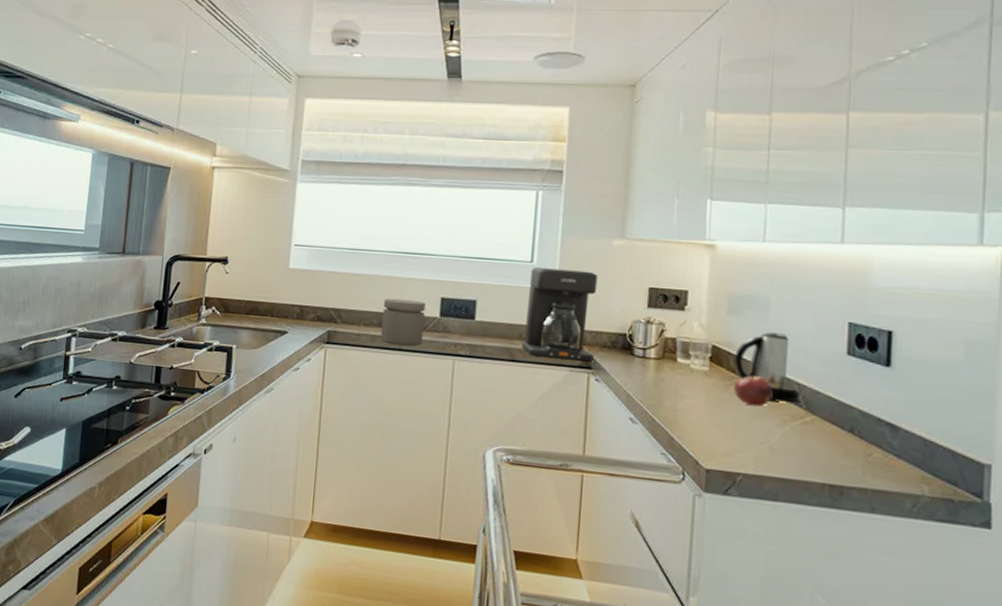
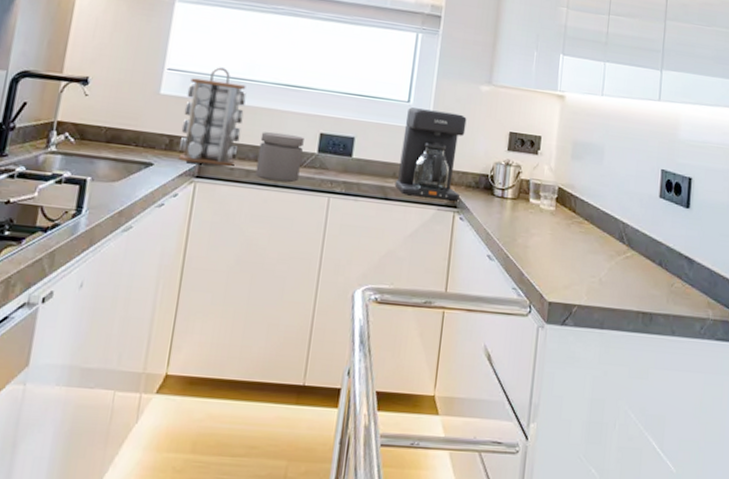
spice rack: none [308,240,367,334] -> present [178,67,247,167]
kettle: present [734,331,804,404] -> none [575,176,627,241]
fruit: present [734,375,773,407] -> none [574,215,604,243]

